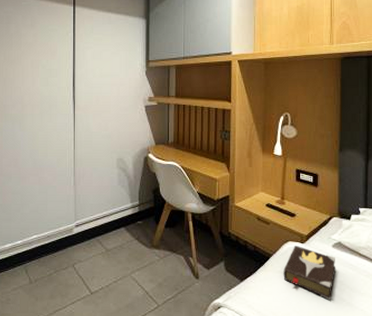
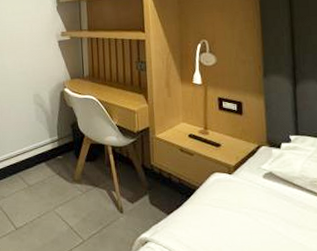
hardback book: present [283,246,336,300] -> none [211,177,269,233]

